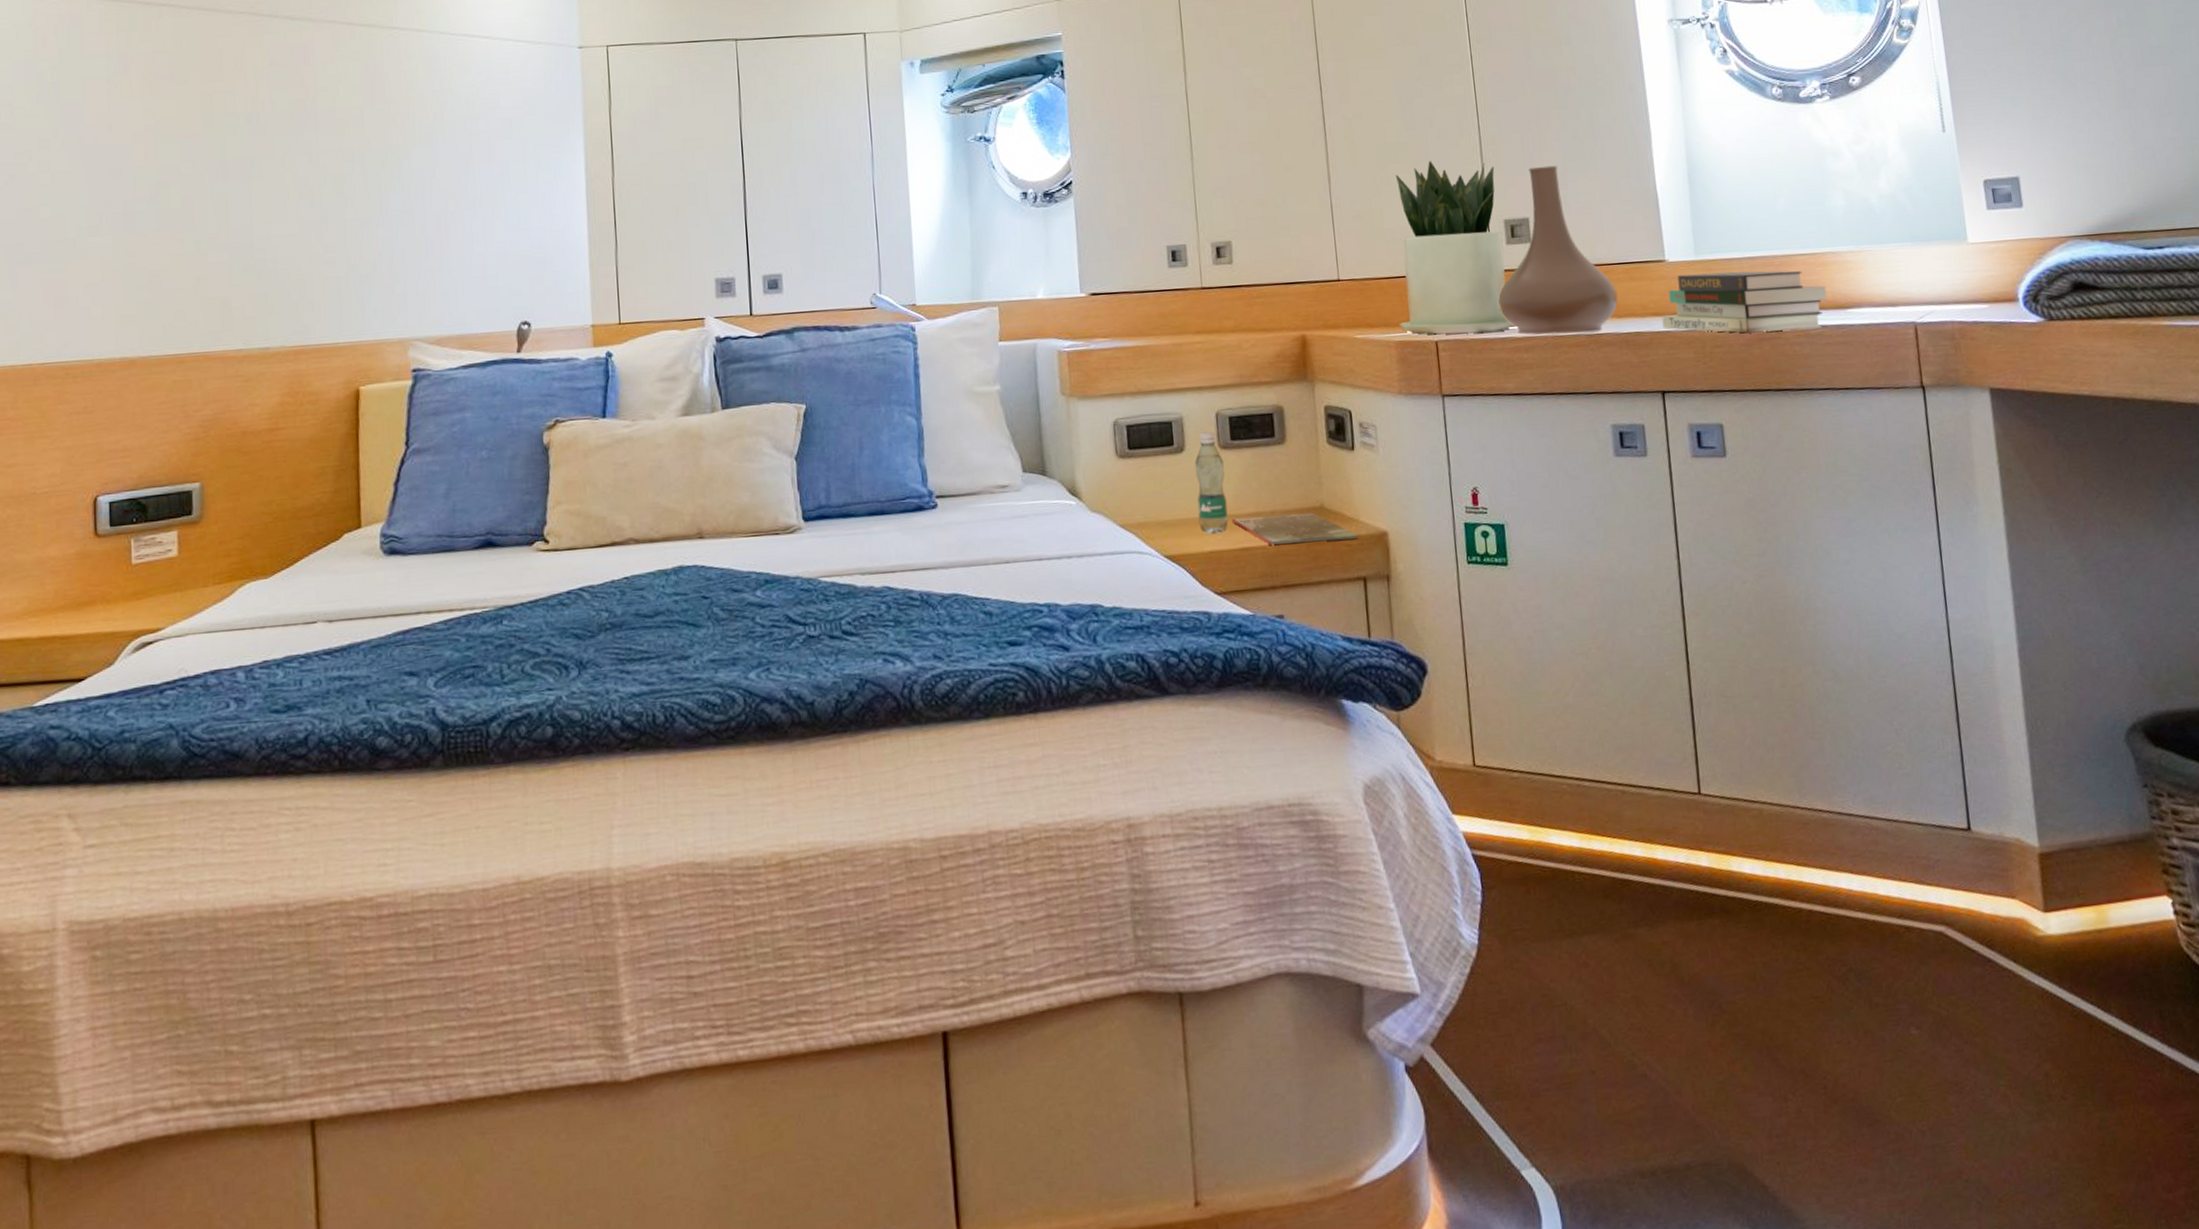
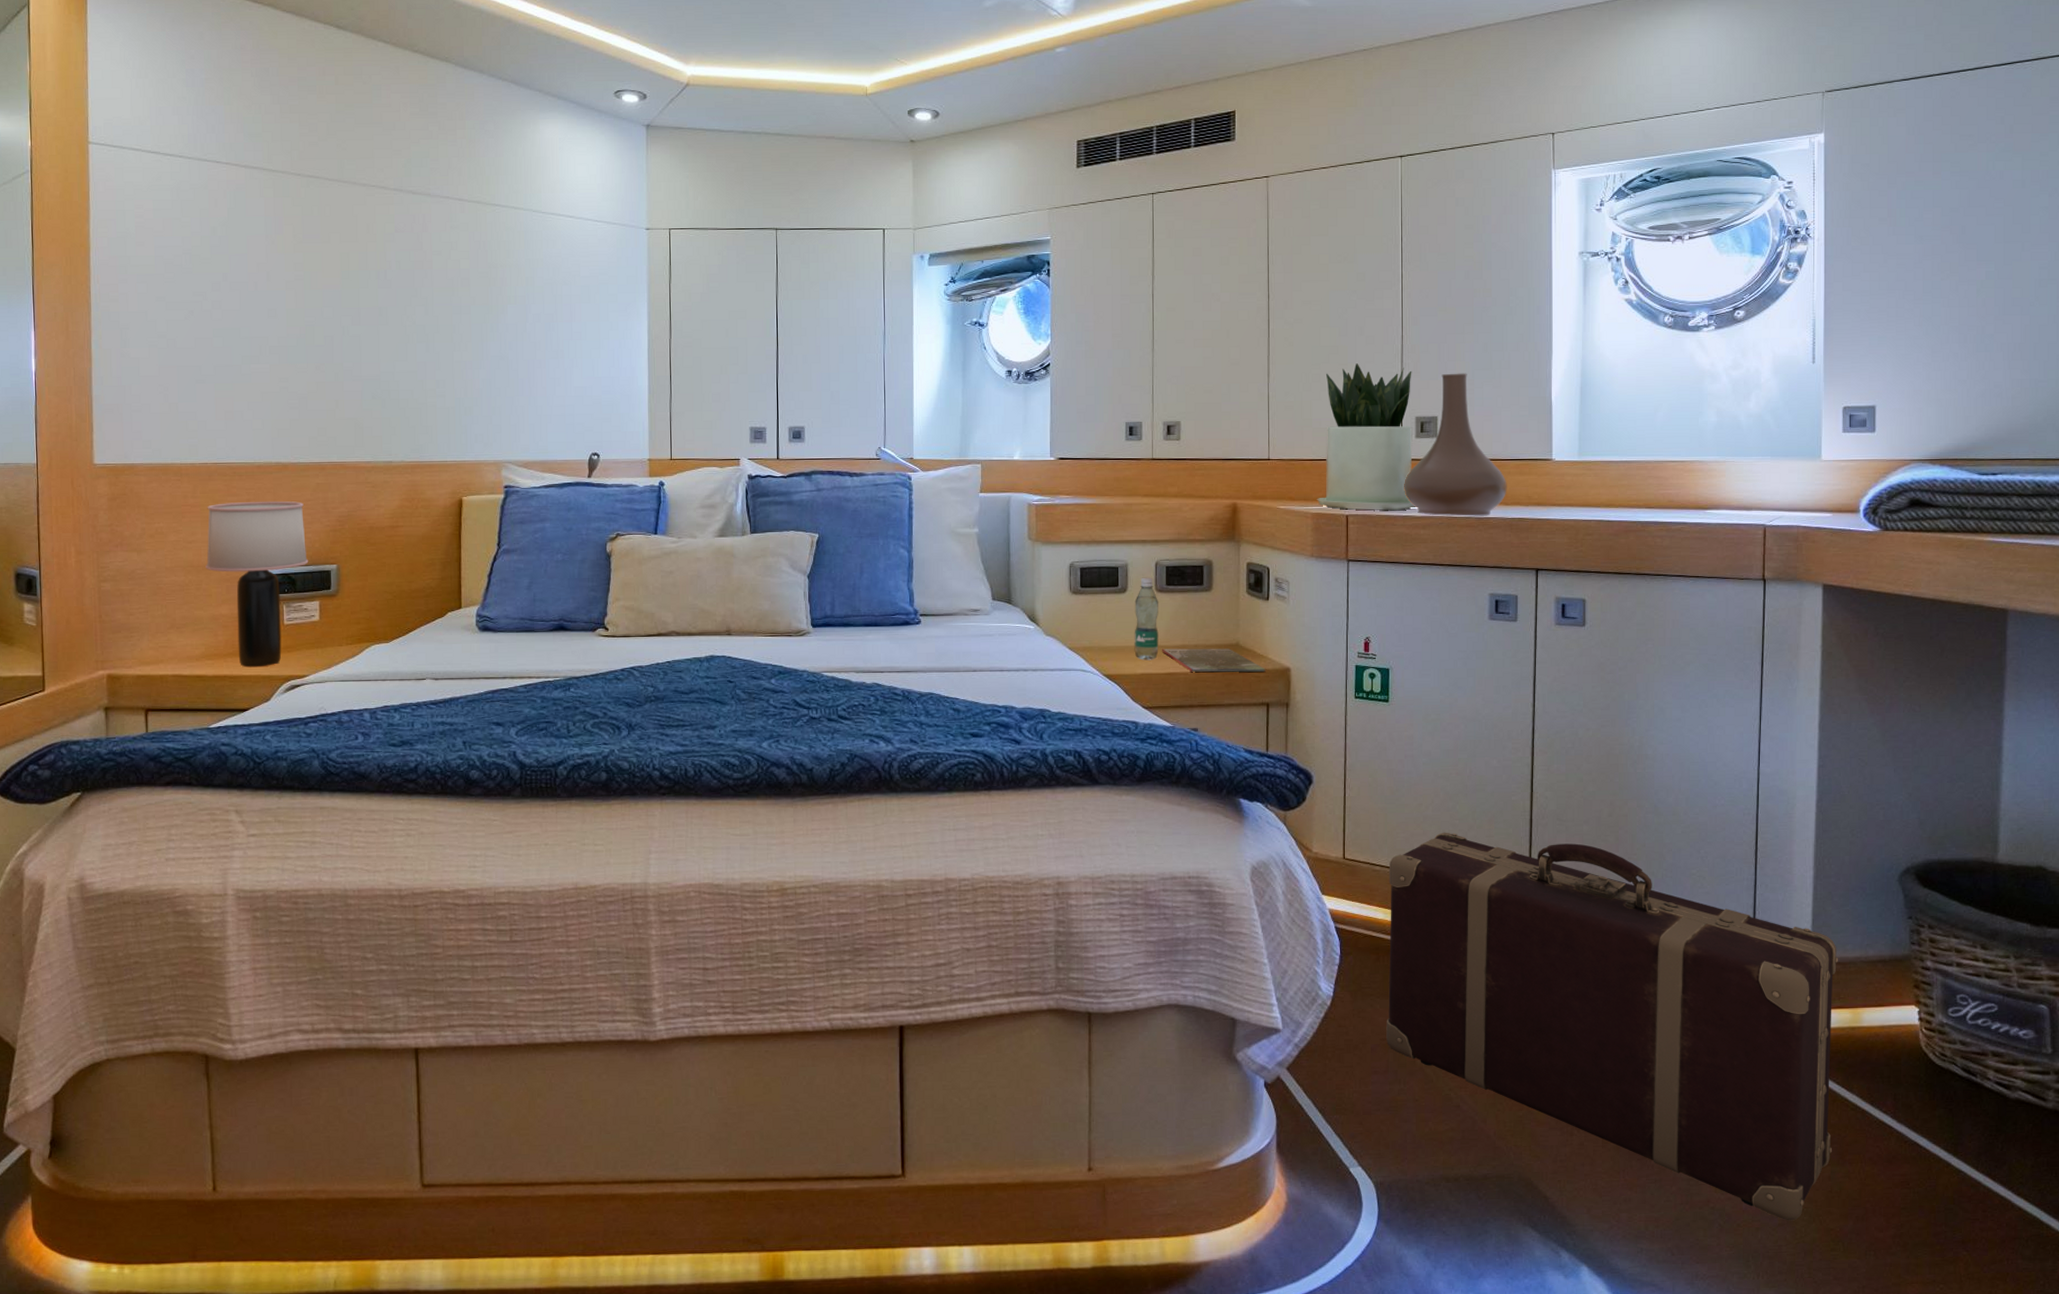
table lamp: none [29,405,164,624] -> present [205,501,309,668]
suitcase: none [1529,722,2098,1189] -> present [1386,832,1838,1221]
books: present [1662,270,1827,333] -> none [1543,472,1690,525]

